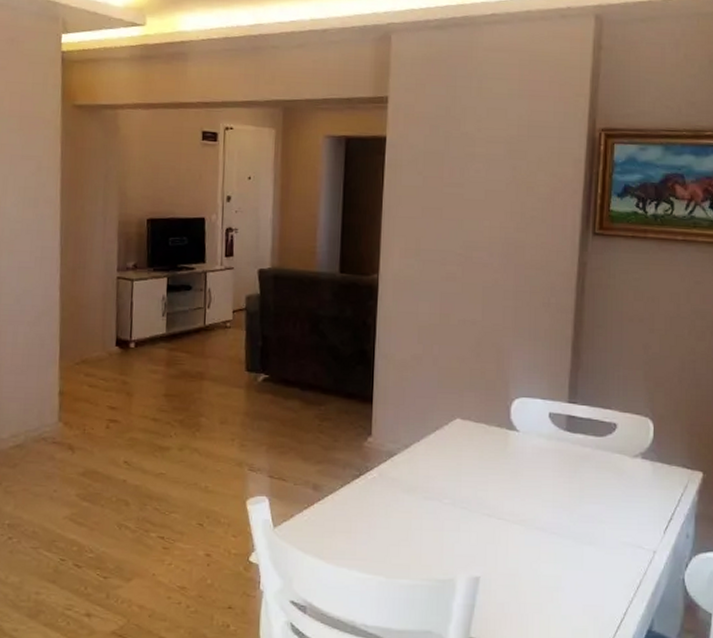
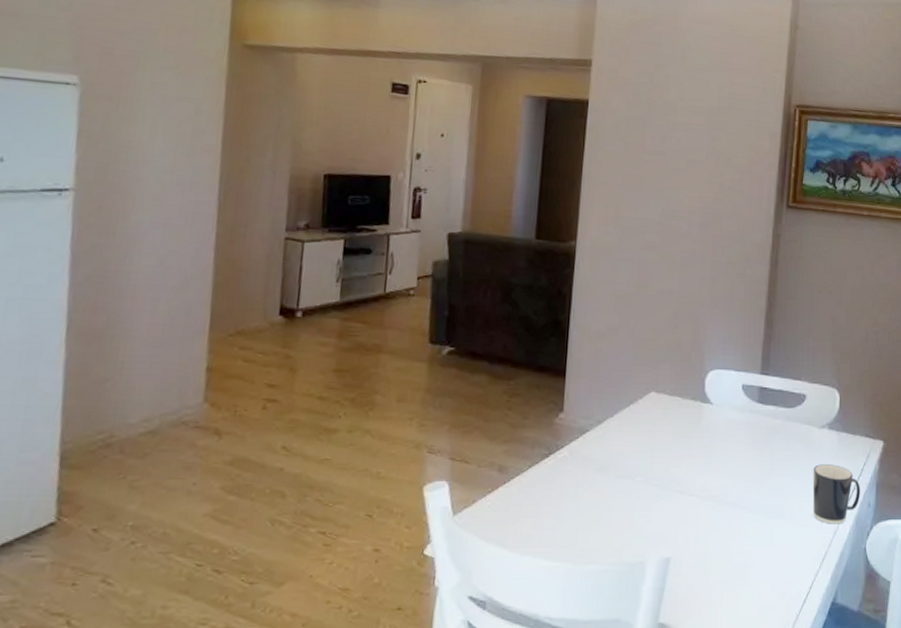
mug: none [625,493,678,554] -> present [812,464,861,524]

